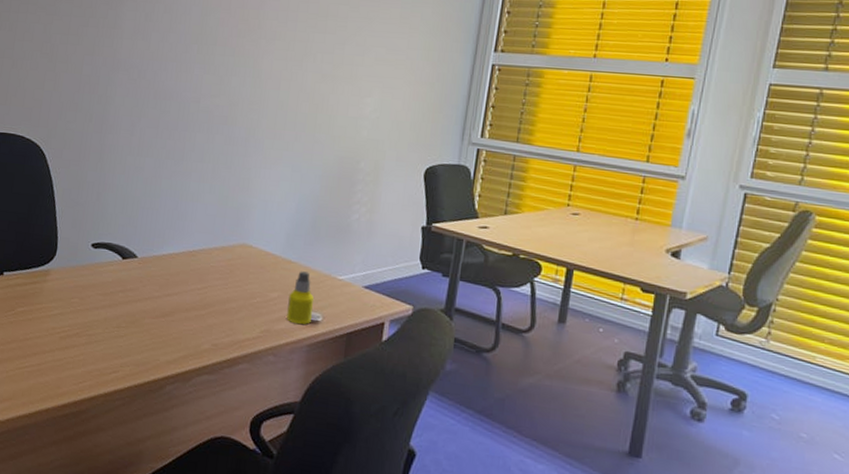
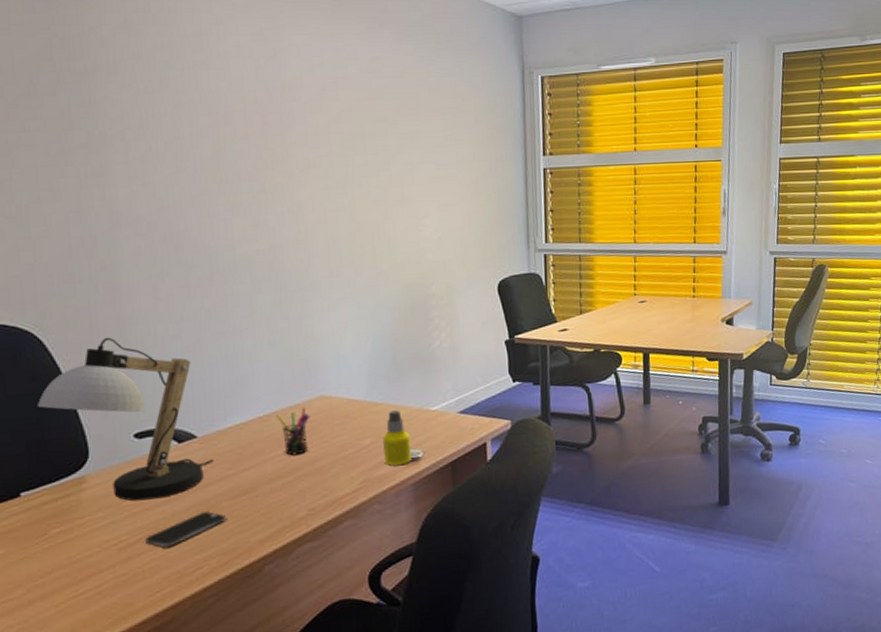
desk lamp: none [30,159,146,303] -> present [36,337,214,501]
smartphone: none [81,323,146,347] -> present [145,511,227,548]
pen holder: none [203,250,231,293] -> present [276,407,310,456]

